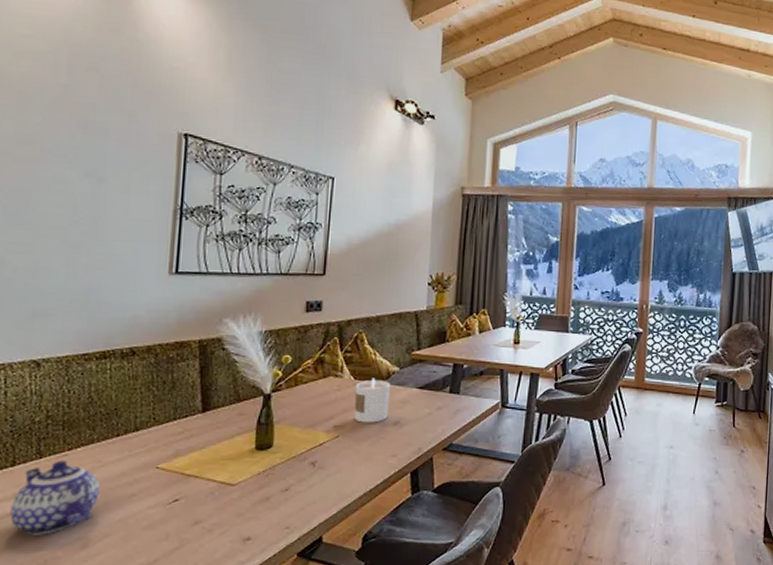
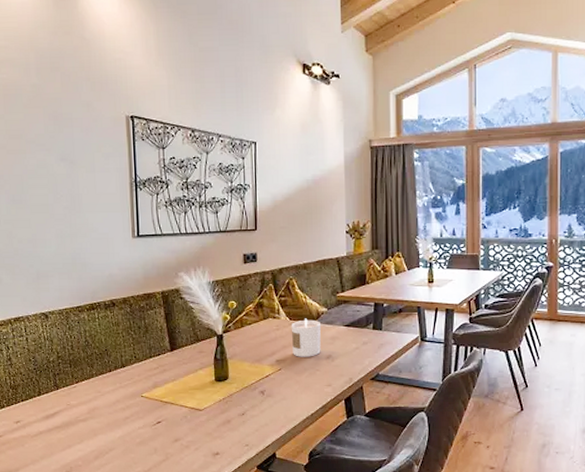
teapot: present [10,460,100,535] -> none [42,391,102,448]

